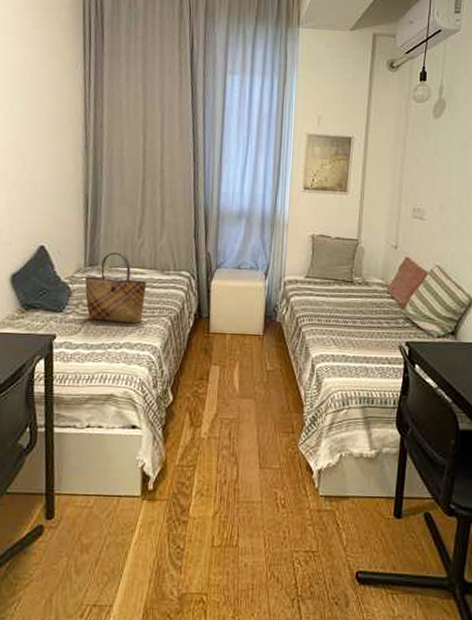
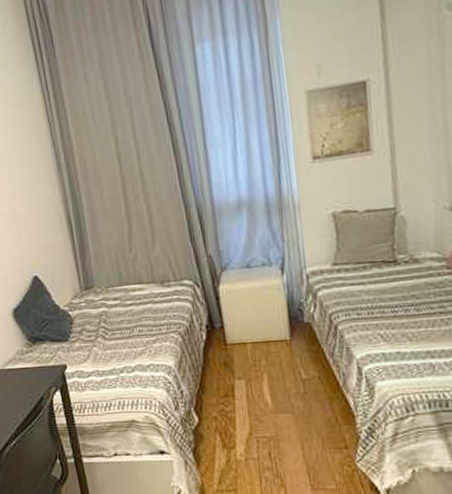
tote bag: present [85,252,147,324] -> none [84,270,150,346]

